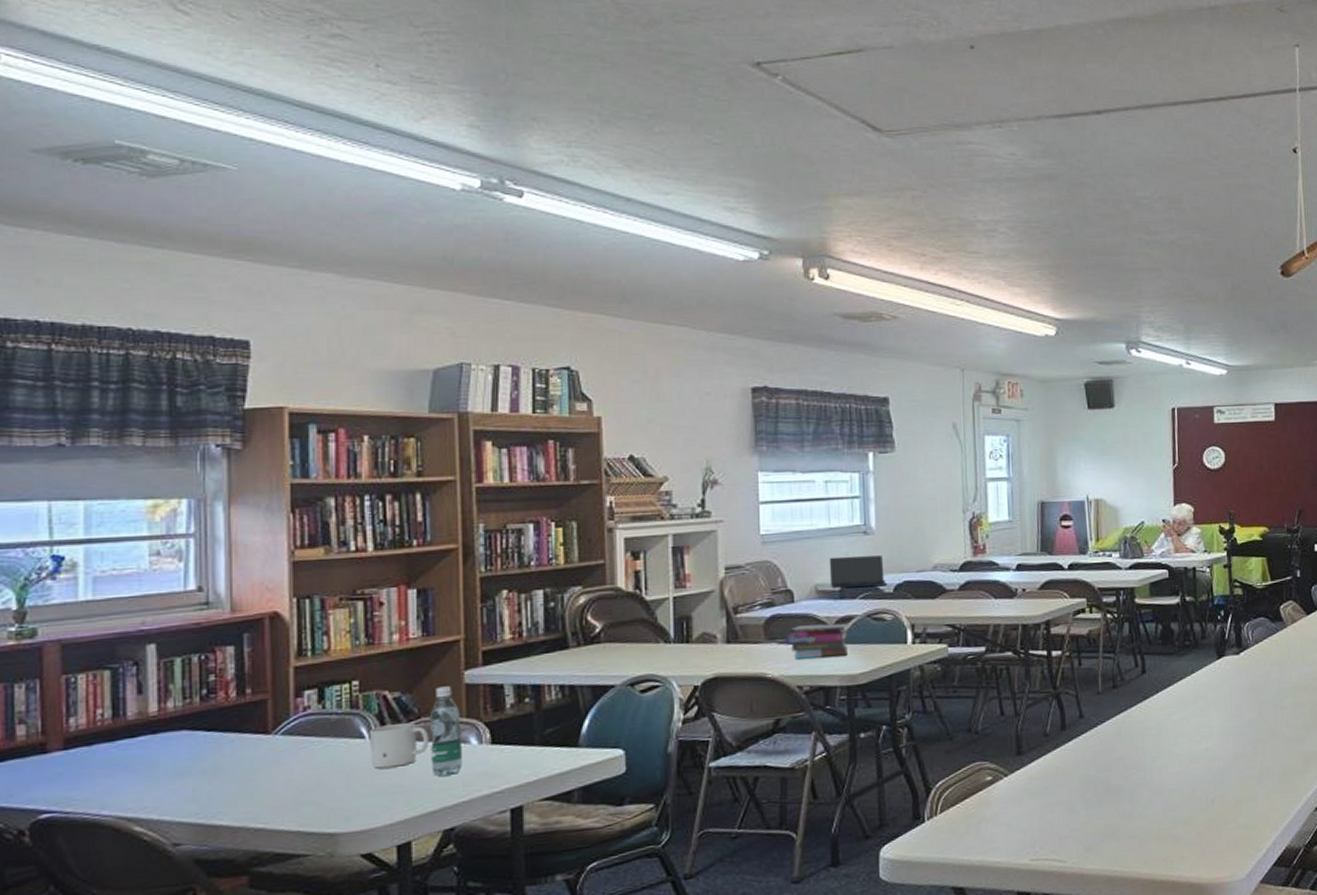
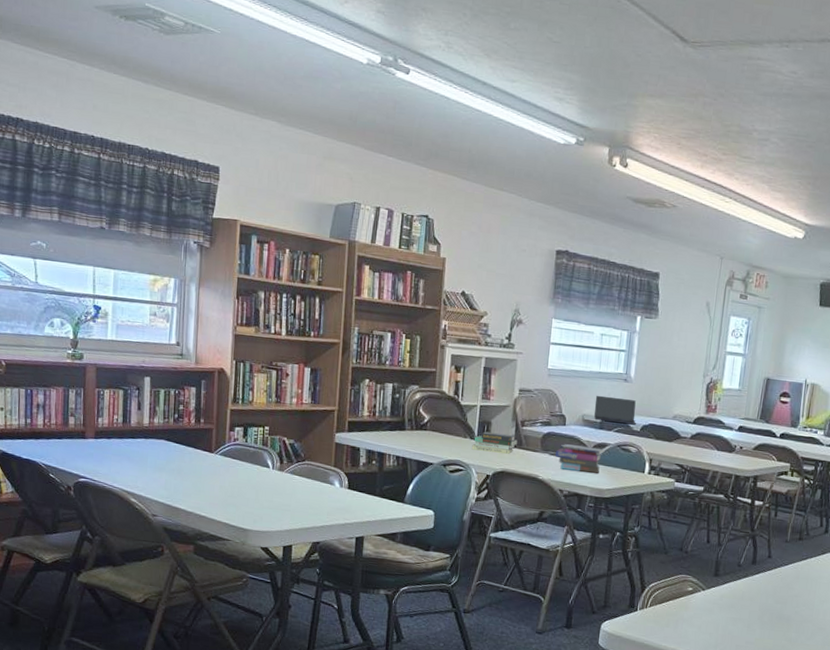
mug: present [369,722,429,769] -> none [272,461,309,492]
bottle: present [429,686,462,776] -> none [309,441,331,505]
books: none [668,627,731,657] -> present [472,431,518,454]

